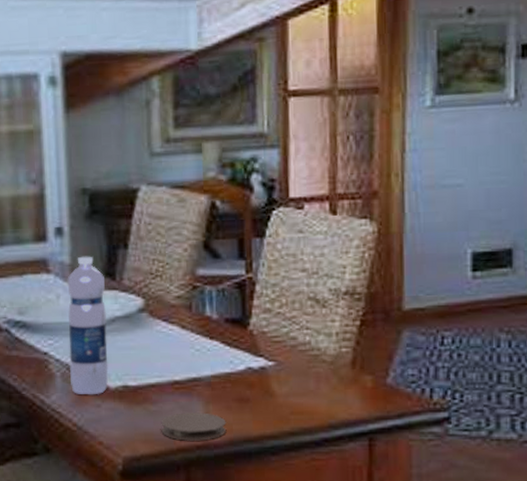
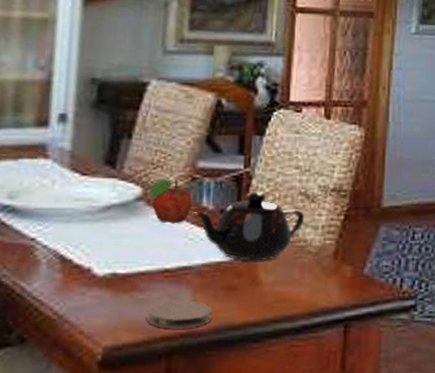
water bottle: present [67,256,109,395] -> none [56,143,105,283]
fruit: none [152,289,196,335] -> present [150,179,193,224]
teapot: none [197,298,316,372] -> present [193,191,305,261]

